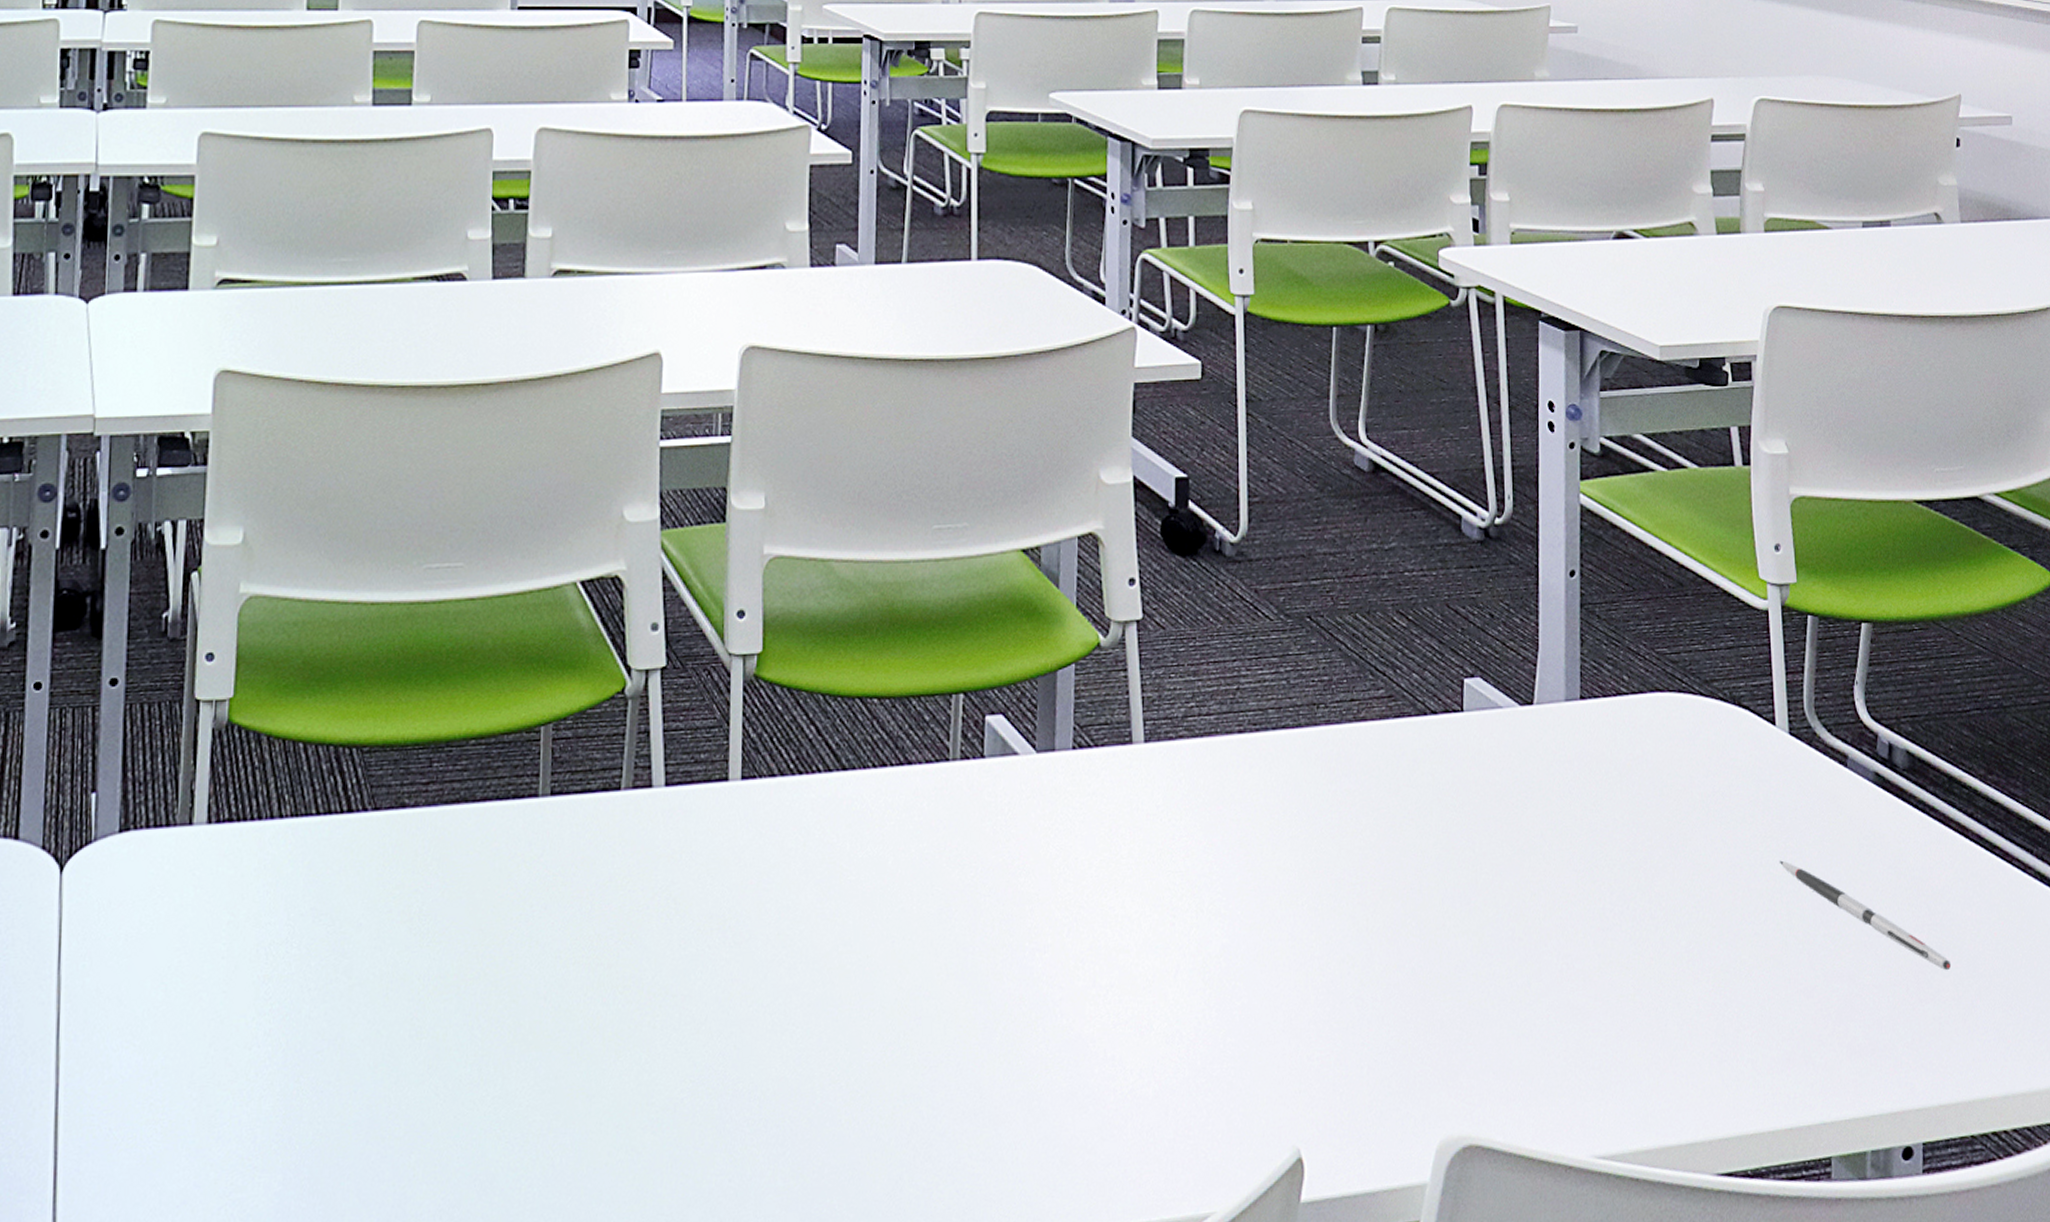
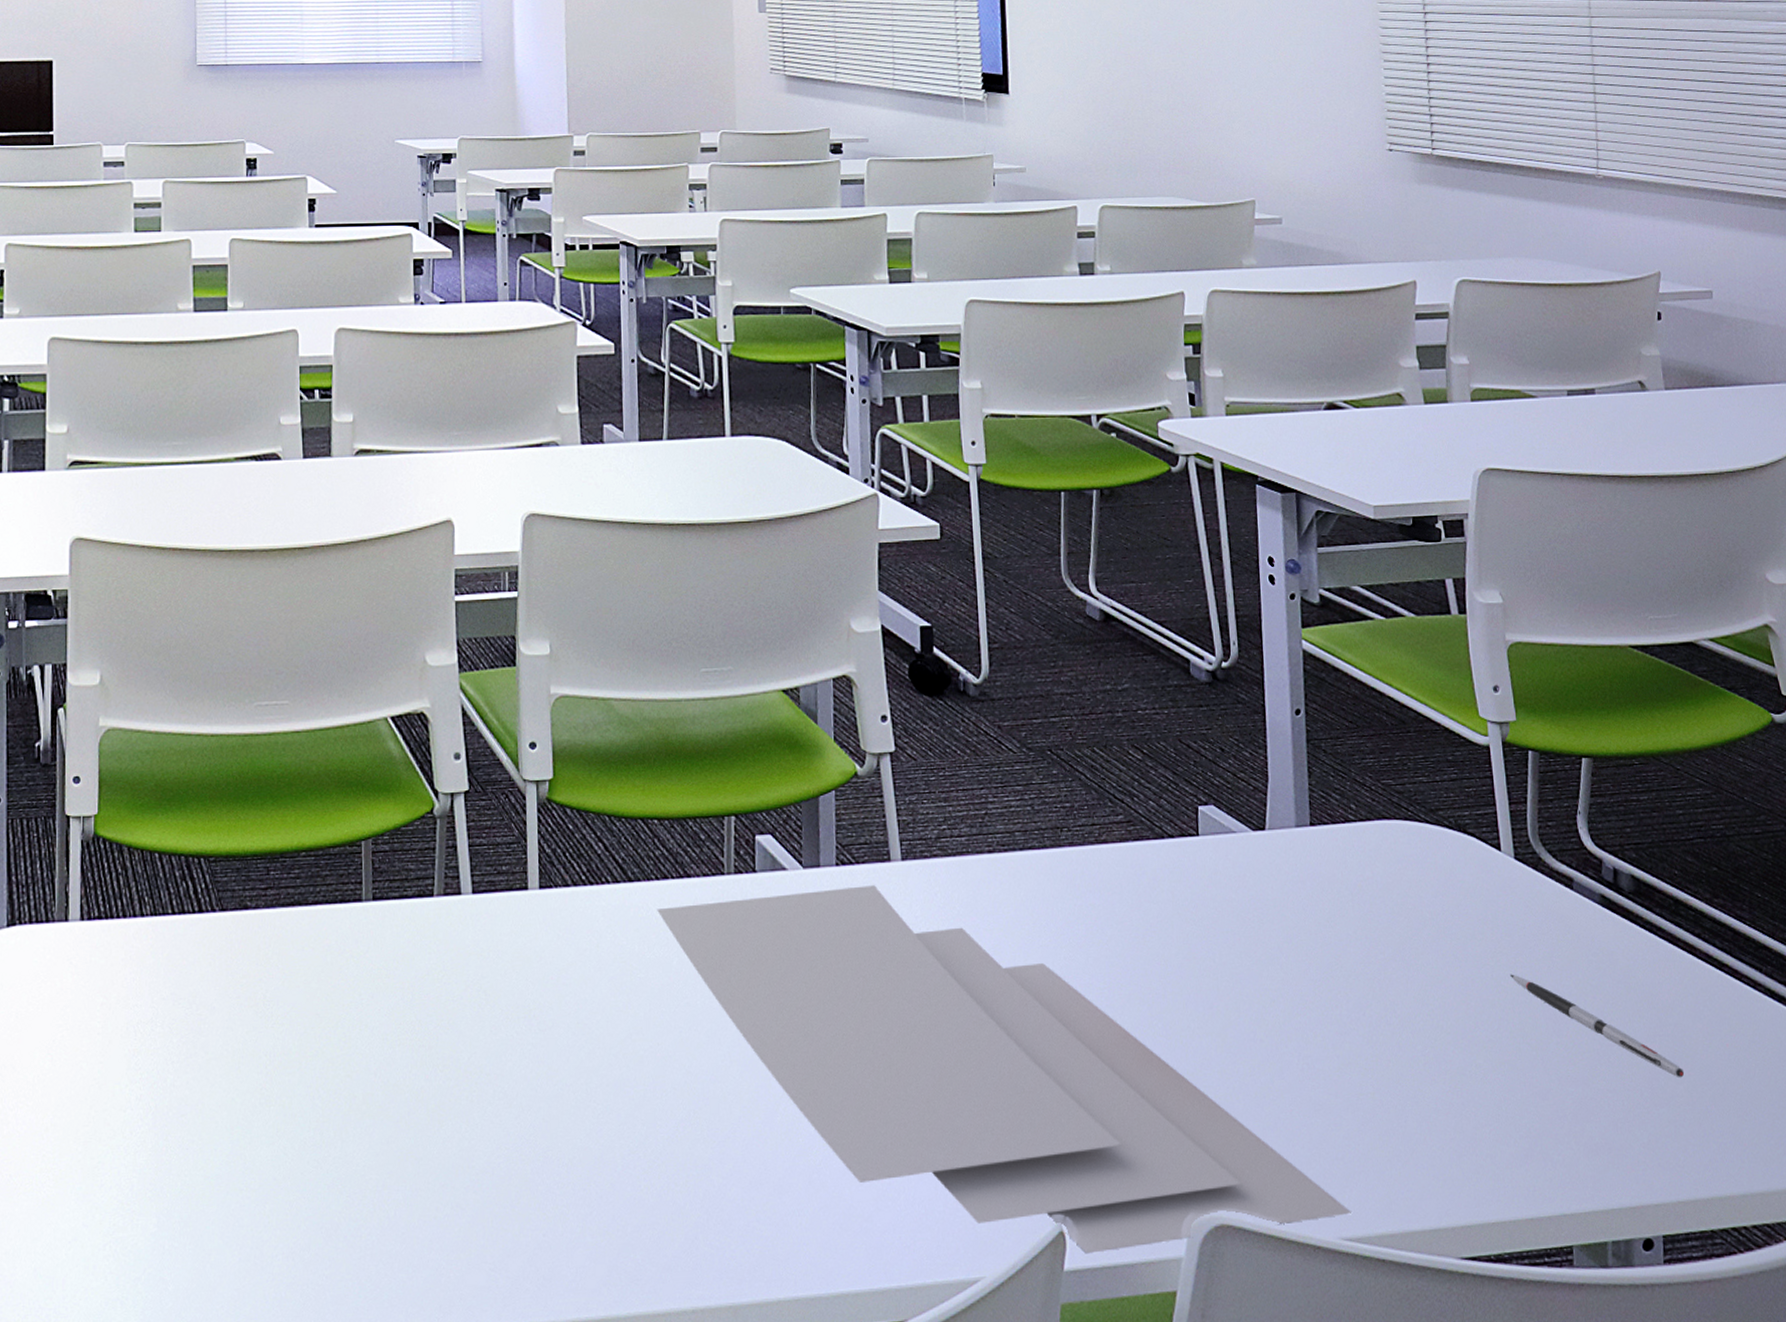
papers: none [873,771,1606,1183] -> present [657,885,1351,1254]

